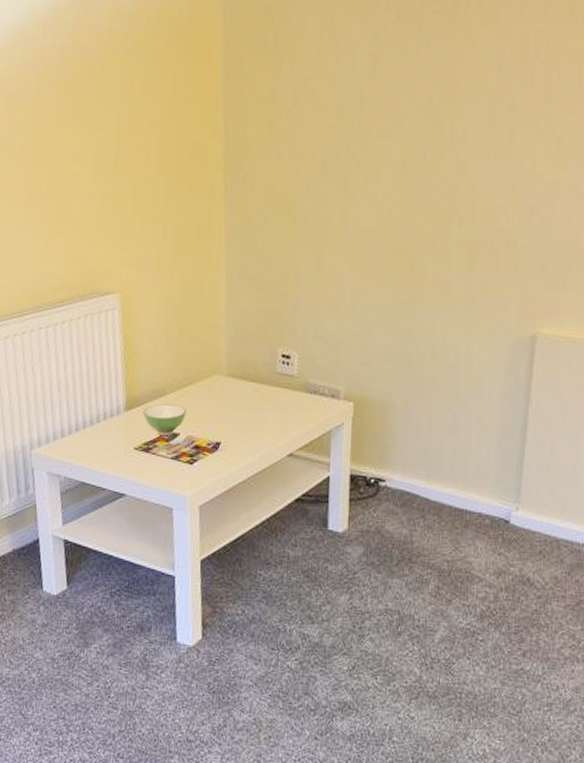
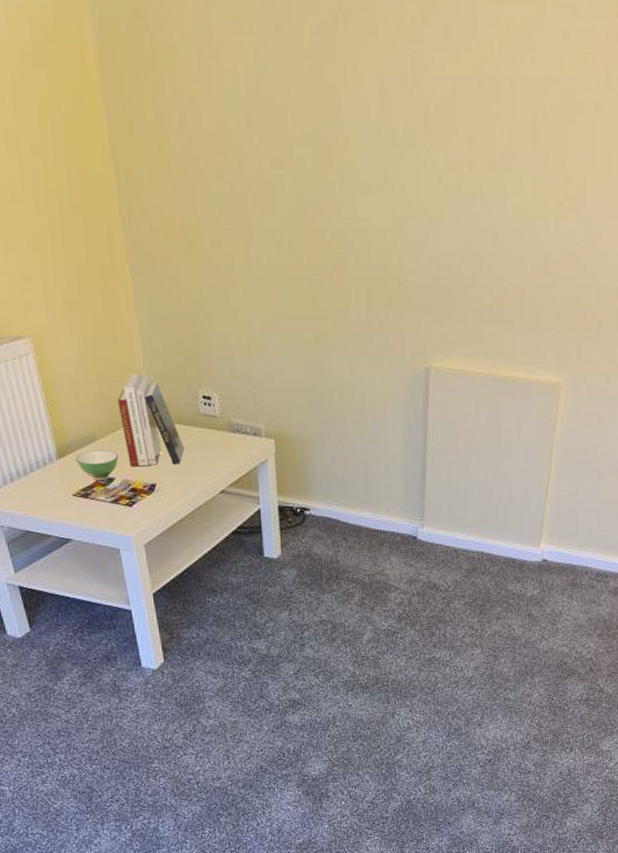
books: none [194,329,256,424] -> present [117,373,185,467]

